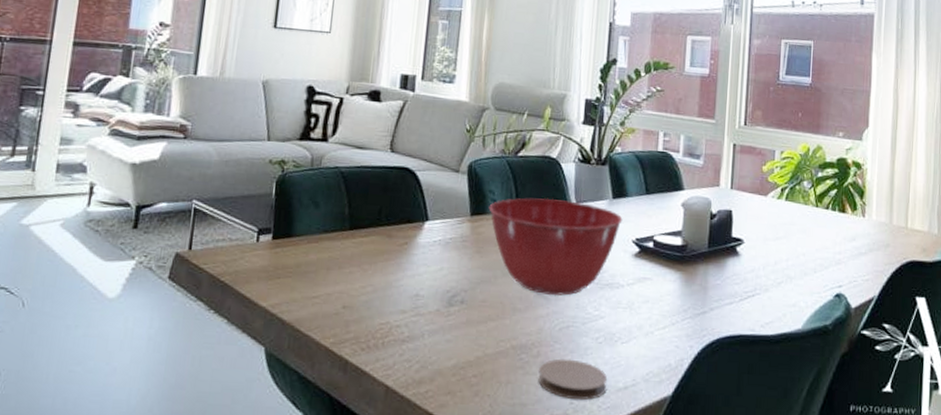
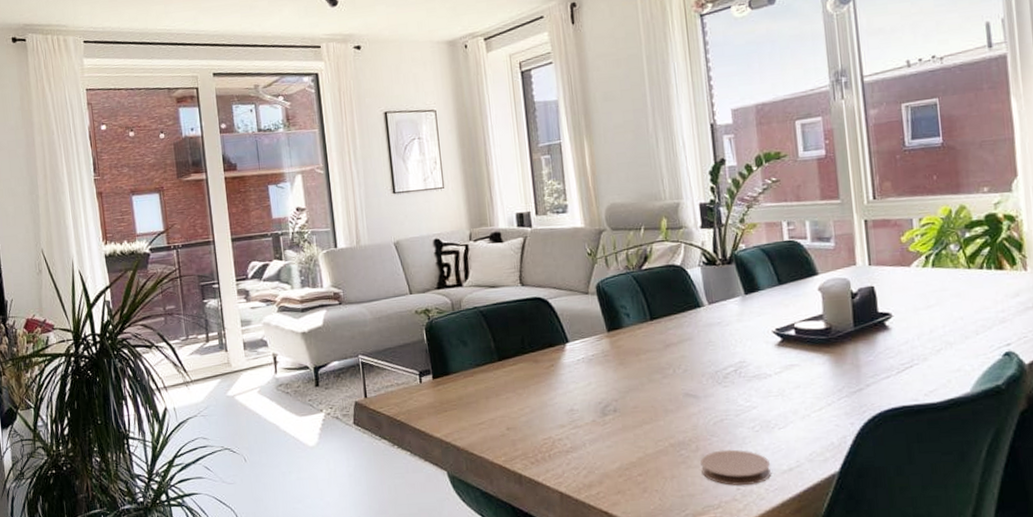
mixing bowl: present [488,198,623,296] -> none [623,303,759,394]

